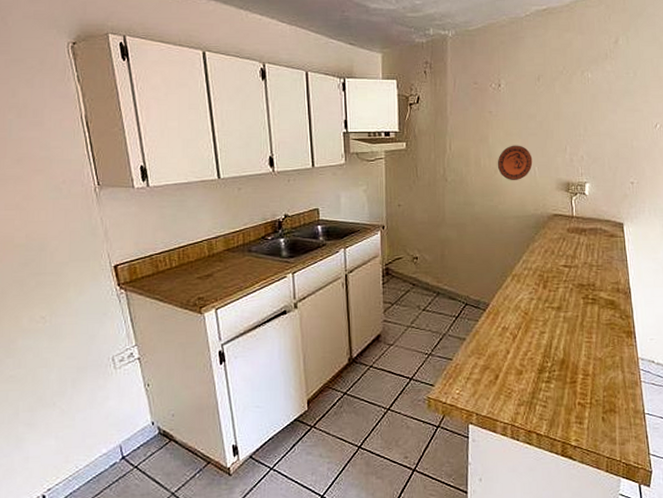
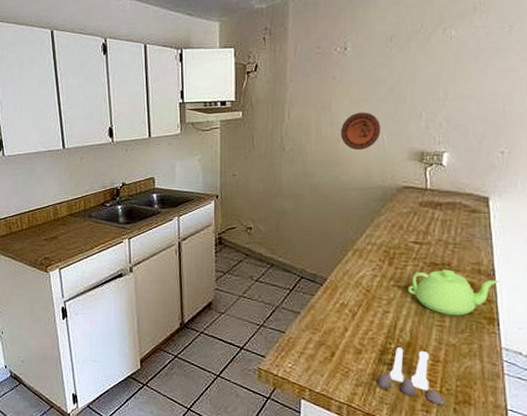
salt and pepper shaker set: none [537,365,595,416] -> present [378,348,445,406]
teapot: none [560,289,634,332] -> present [407,269,499,316]

